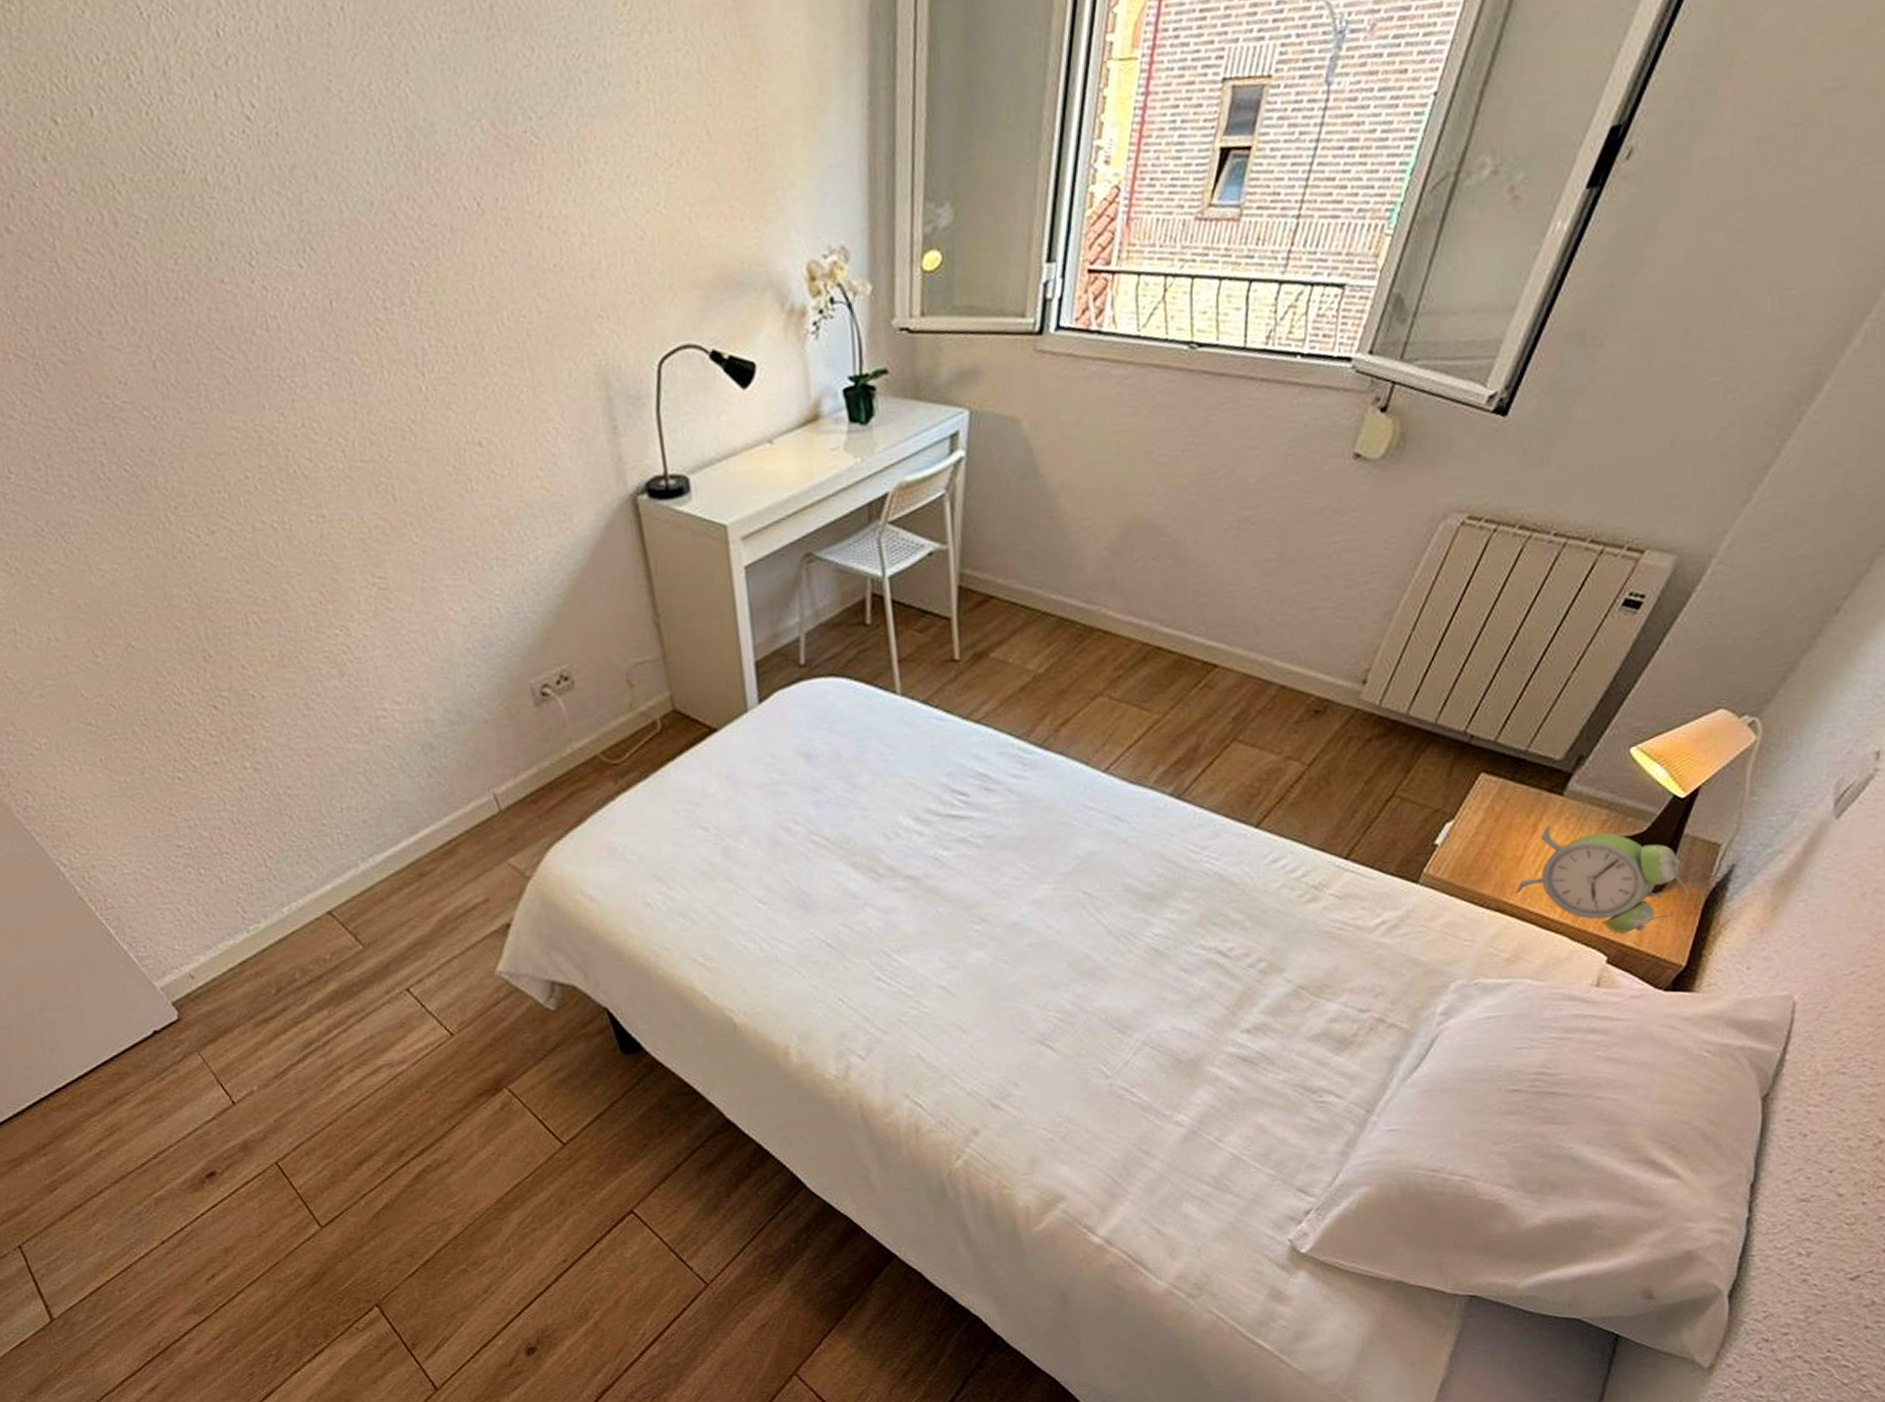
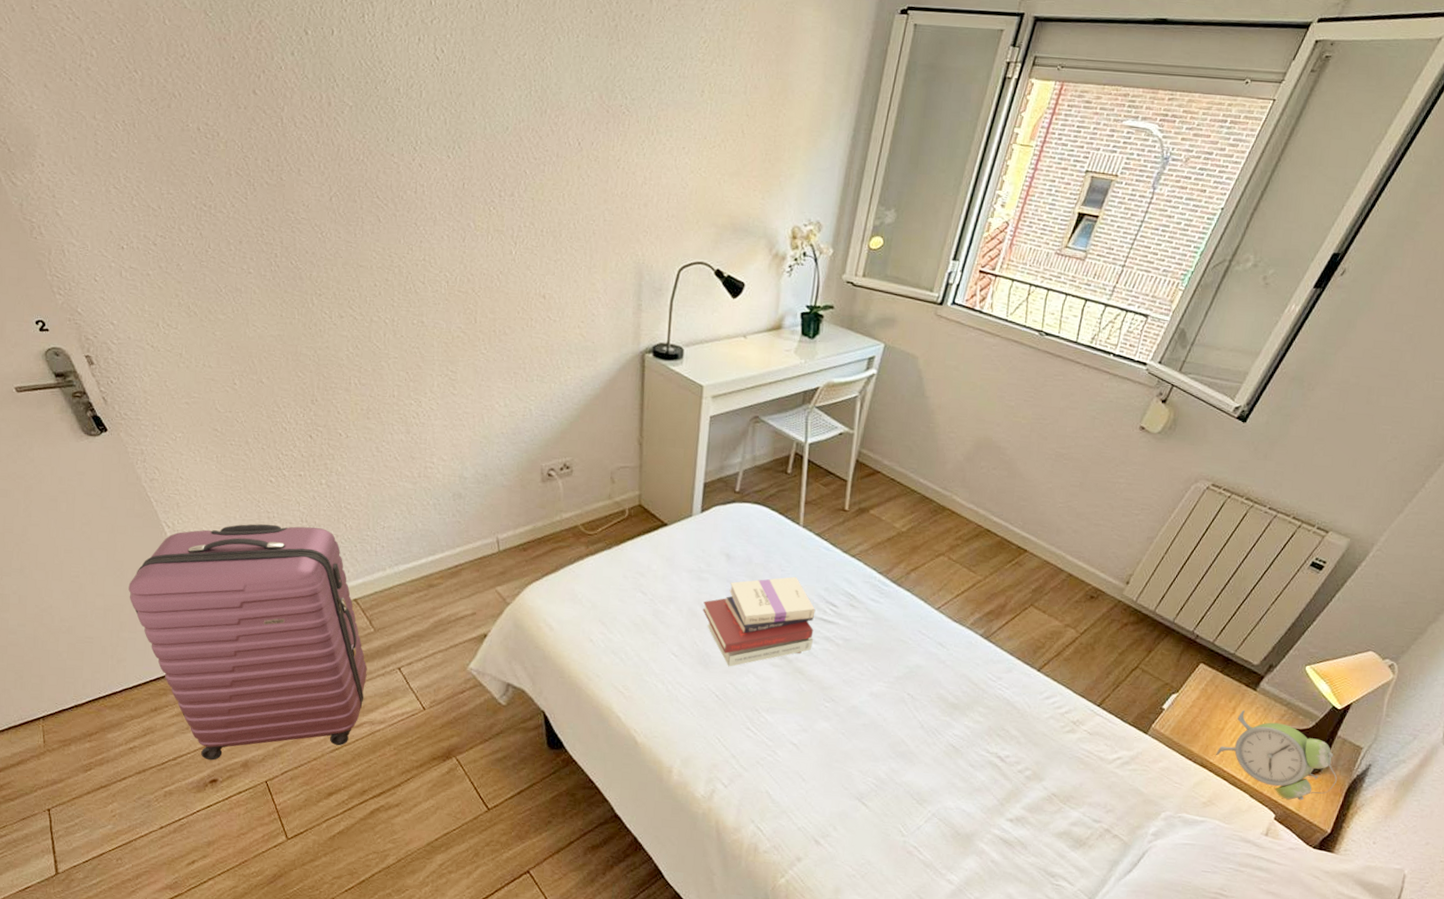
suitcase: none [35,827,373,1150] -> present [128,524,367,761]
books: none [786,765,944,904] -> present [703,576,816,667]

